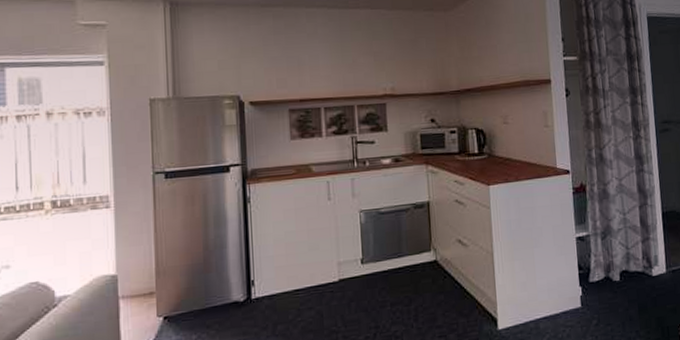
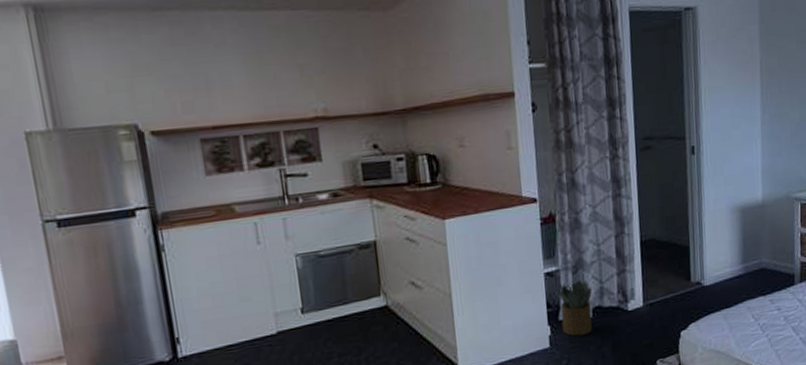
potted plant: none [587,245,620,298] -> present [556,280,592,336]

